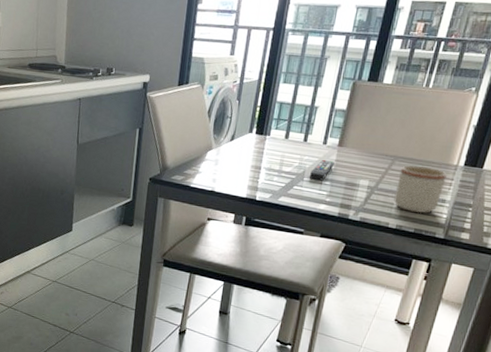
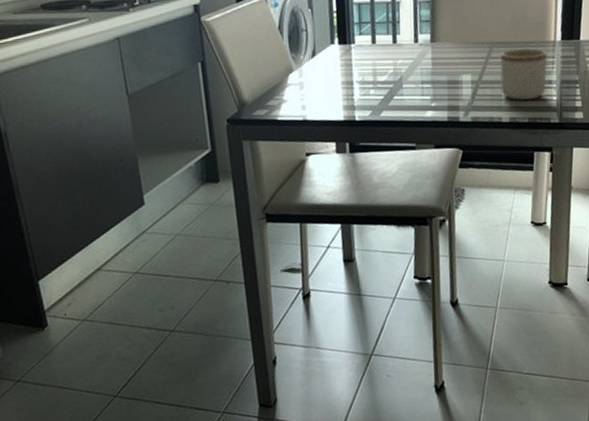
remote control: present [309,159,335,181] -> none [407,59,432,85]

